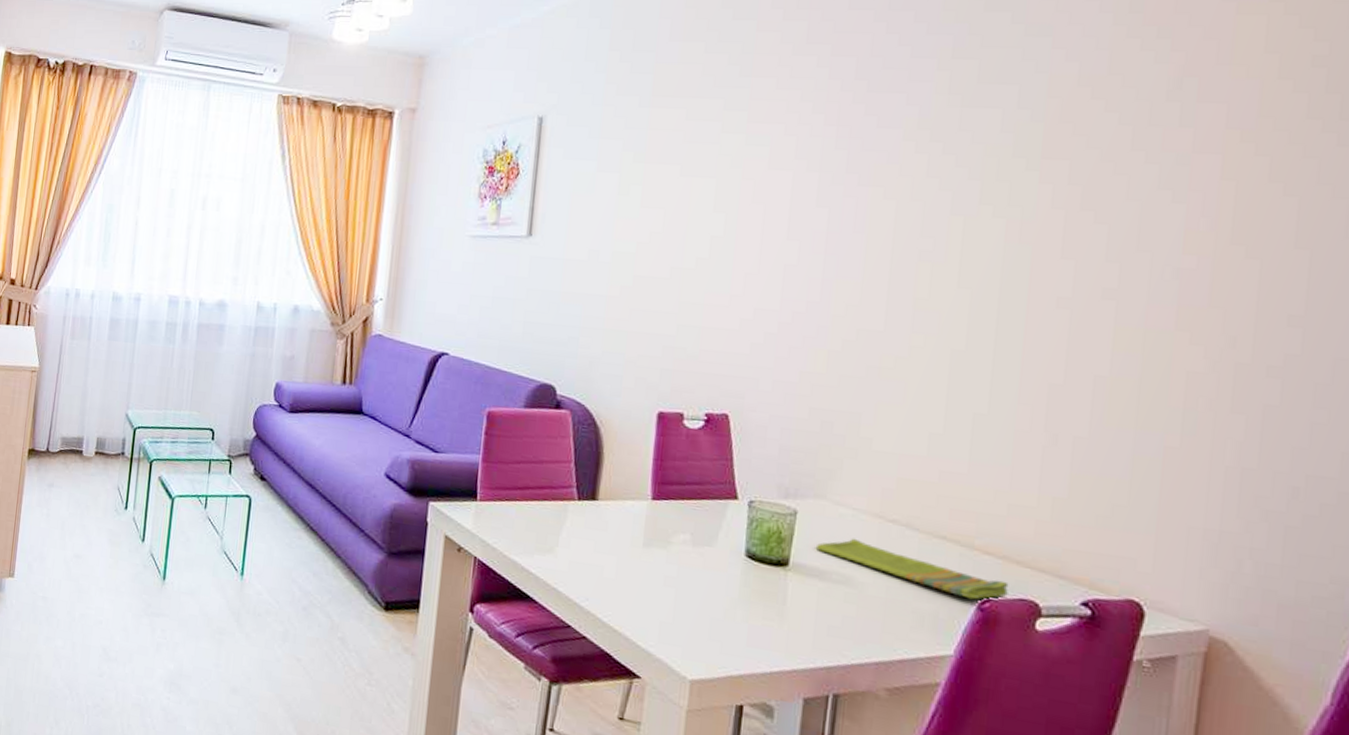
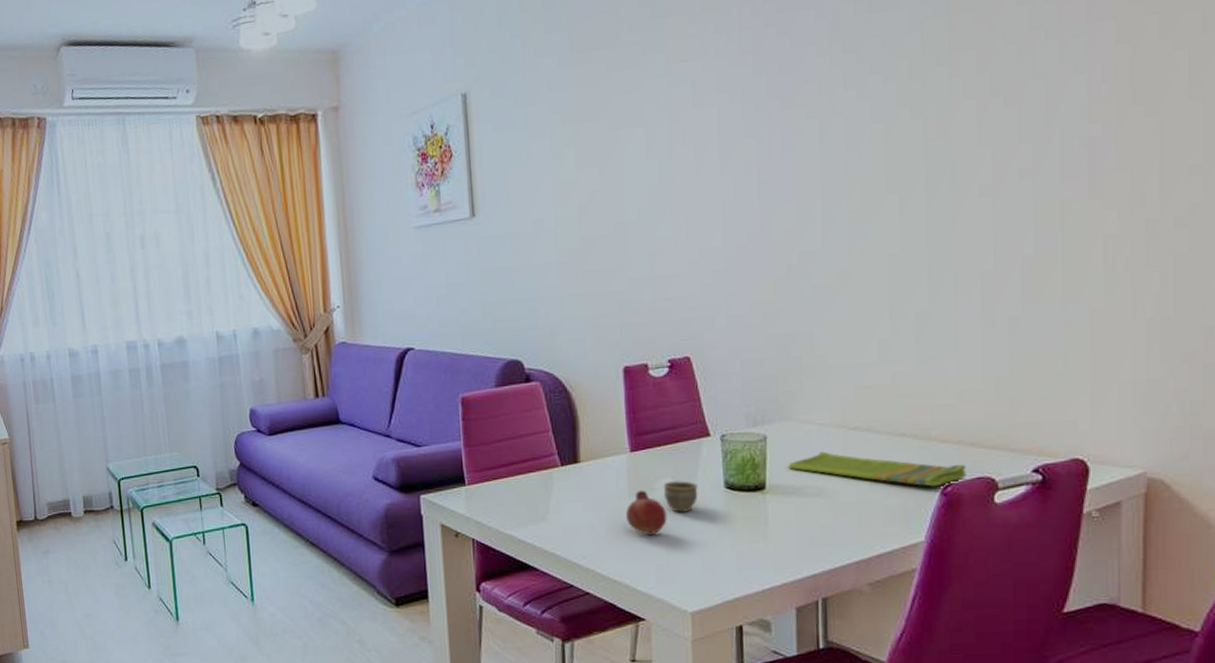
fruit: none [637,540,680,591] -> present [626,490,667,536]
cup: none [680,538,717,574] -> present [664,480,698,513]

